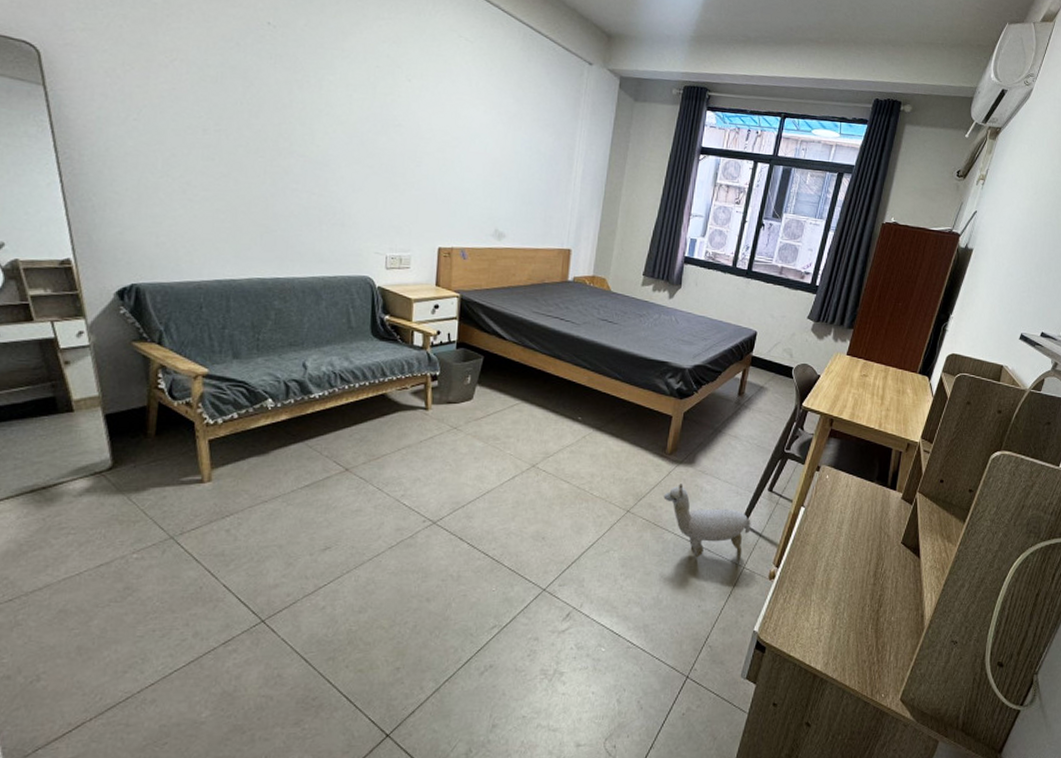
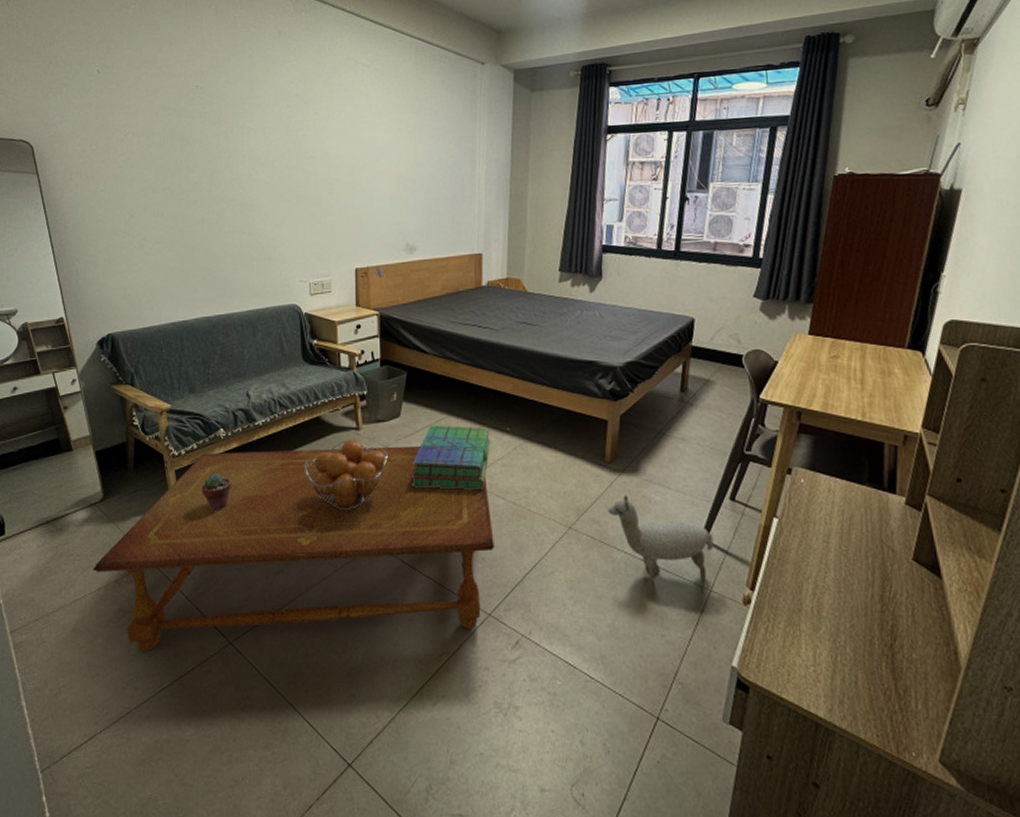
coffee table: none [92,423,556,632] -> present [93,447,494,651]
potted succulent: none [240,446,278,486] -> present [202,474,232,512]
fruit basket: none [363,418,456,488] -> present [303,439,388,510]
stack of books: none [477,409,561,475] -> present [411,424,490,491]

